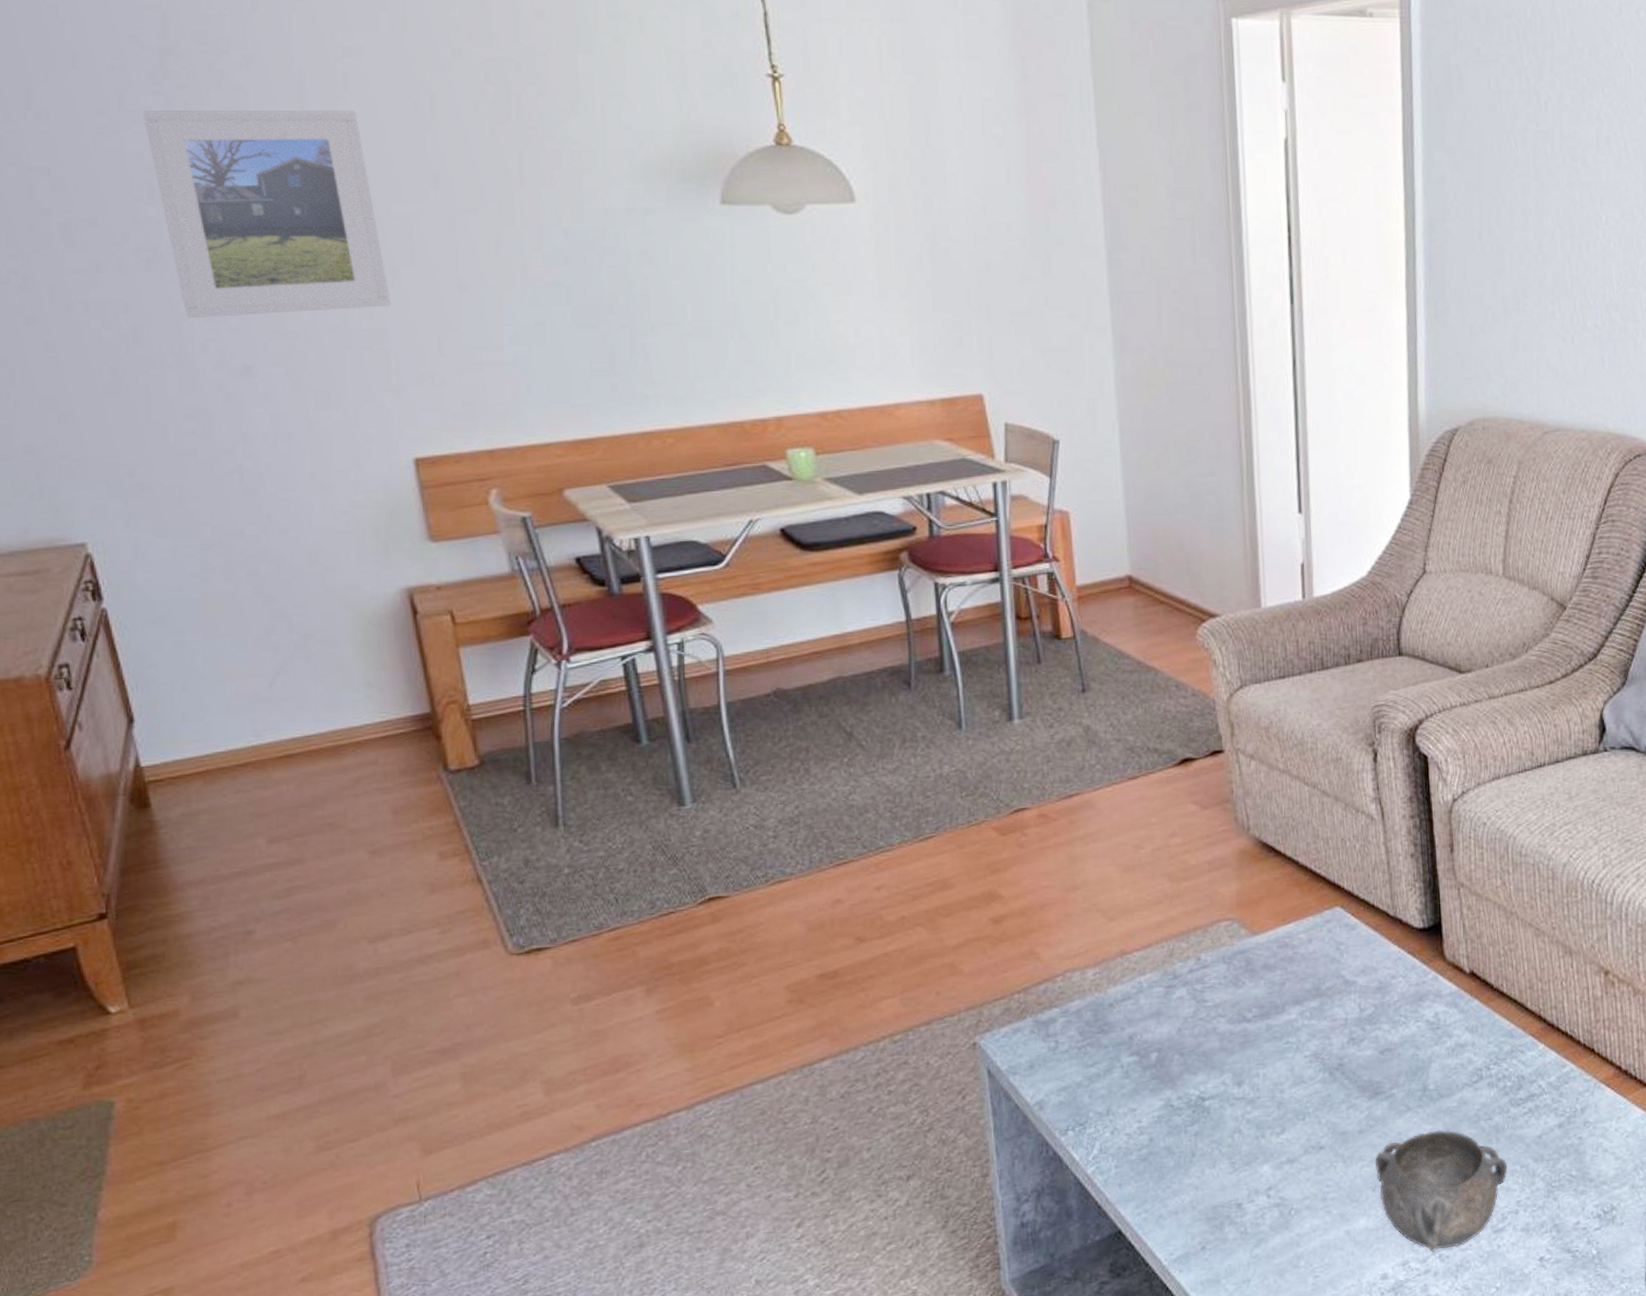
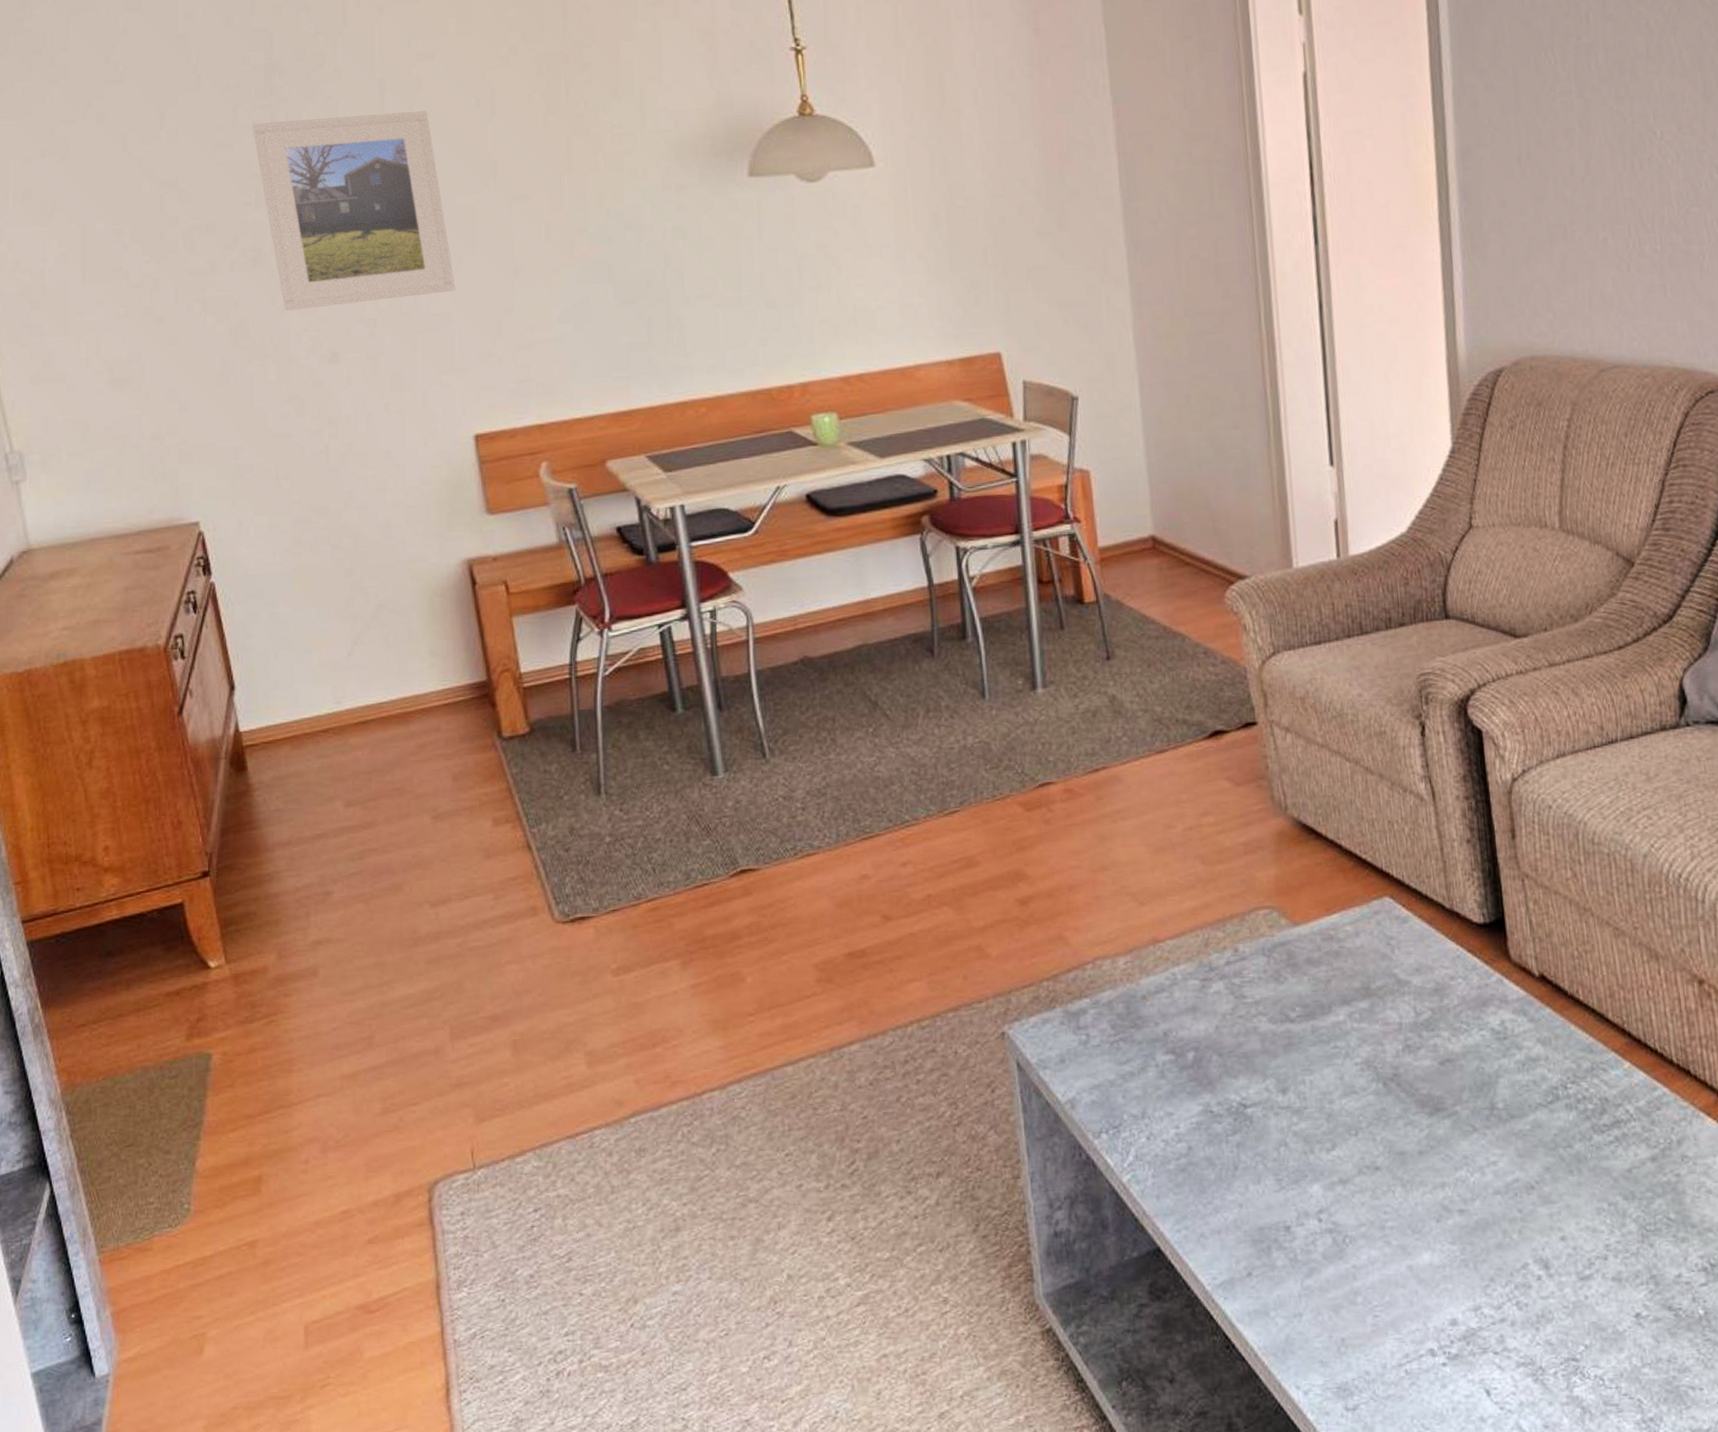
decorative bowl: present [1375,1129,1508,1253] -> none [1438,1155,1593,1299]

